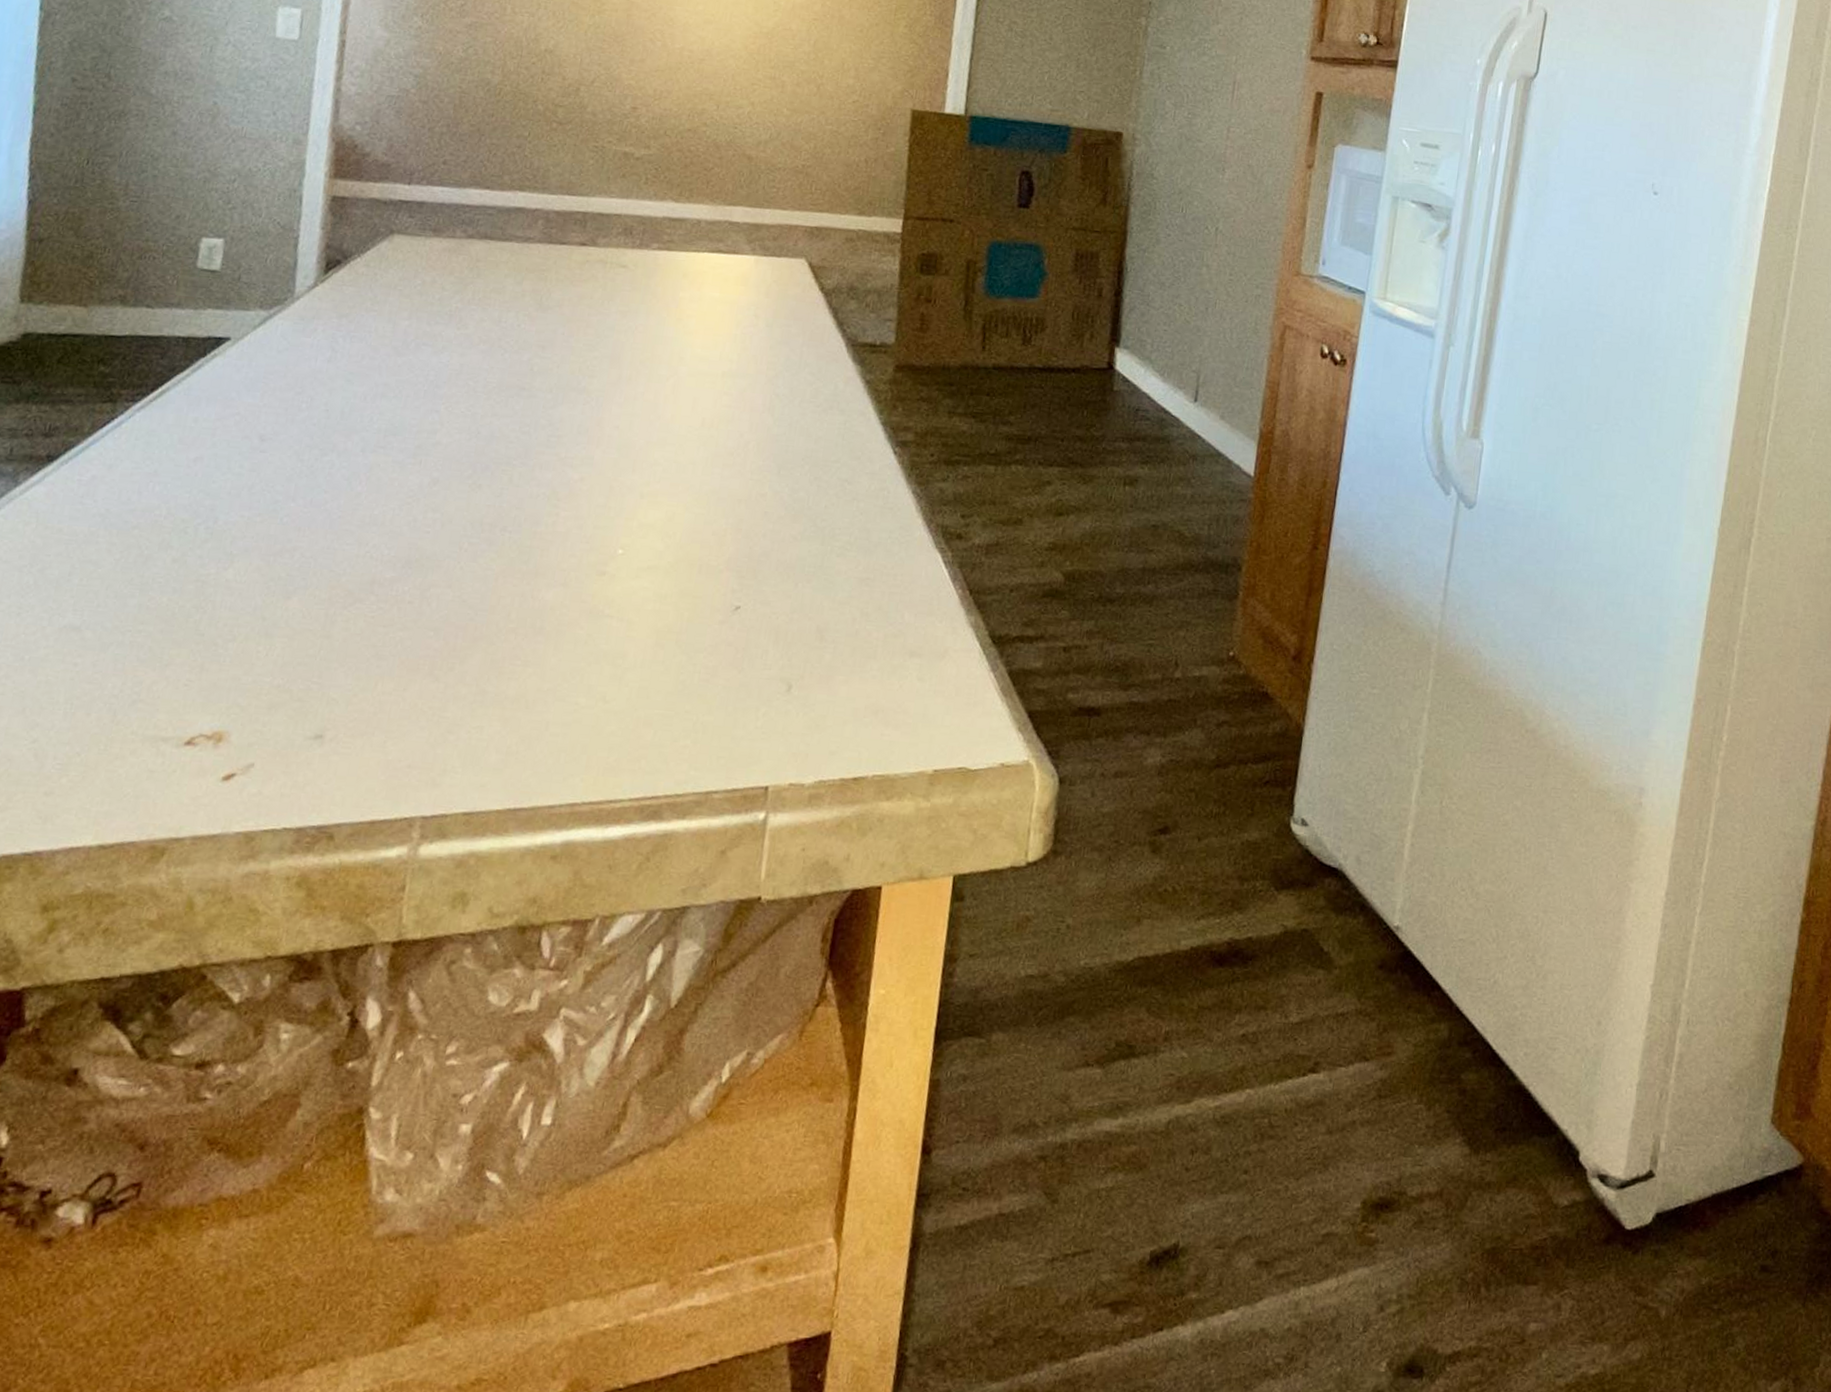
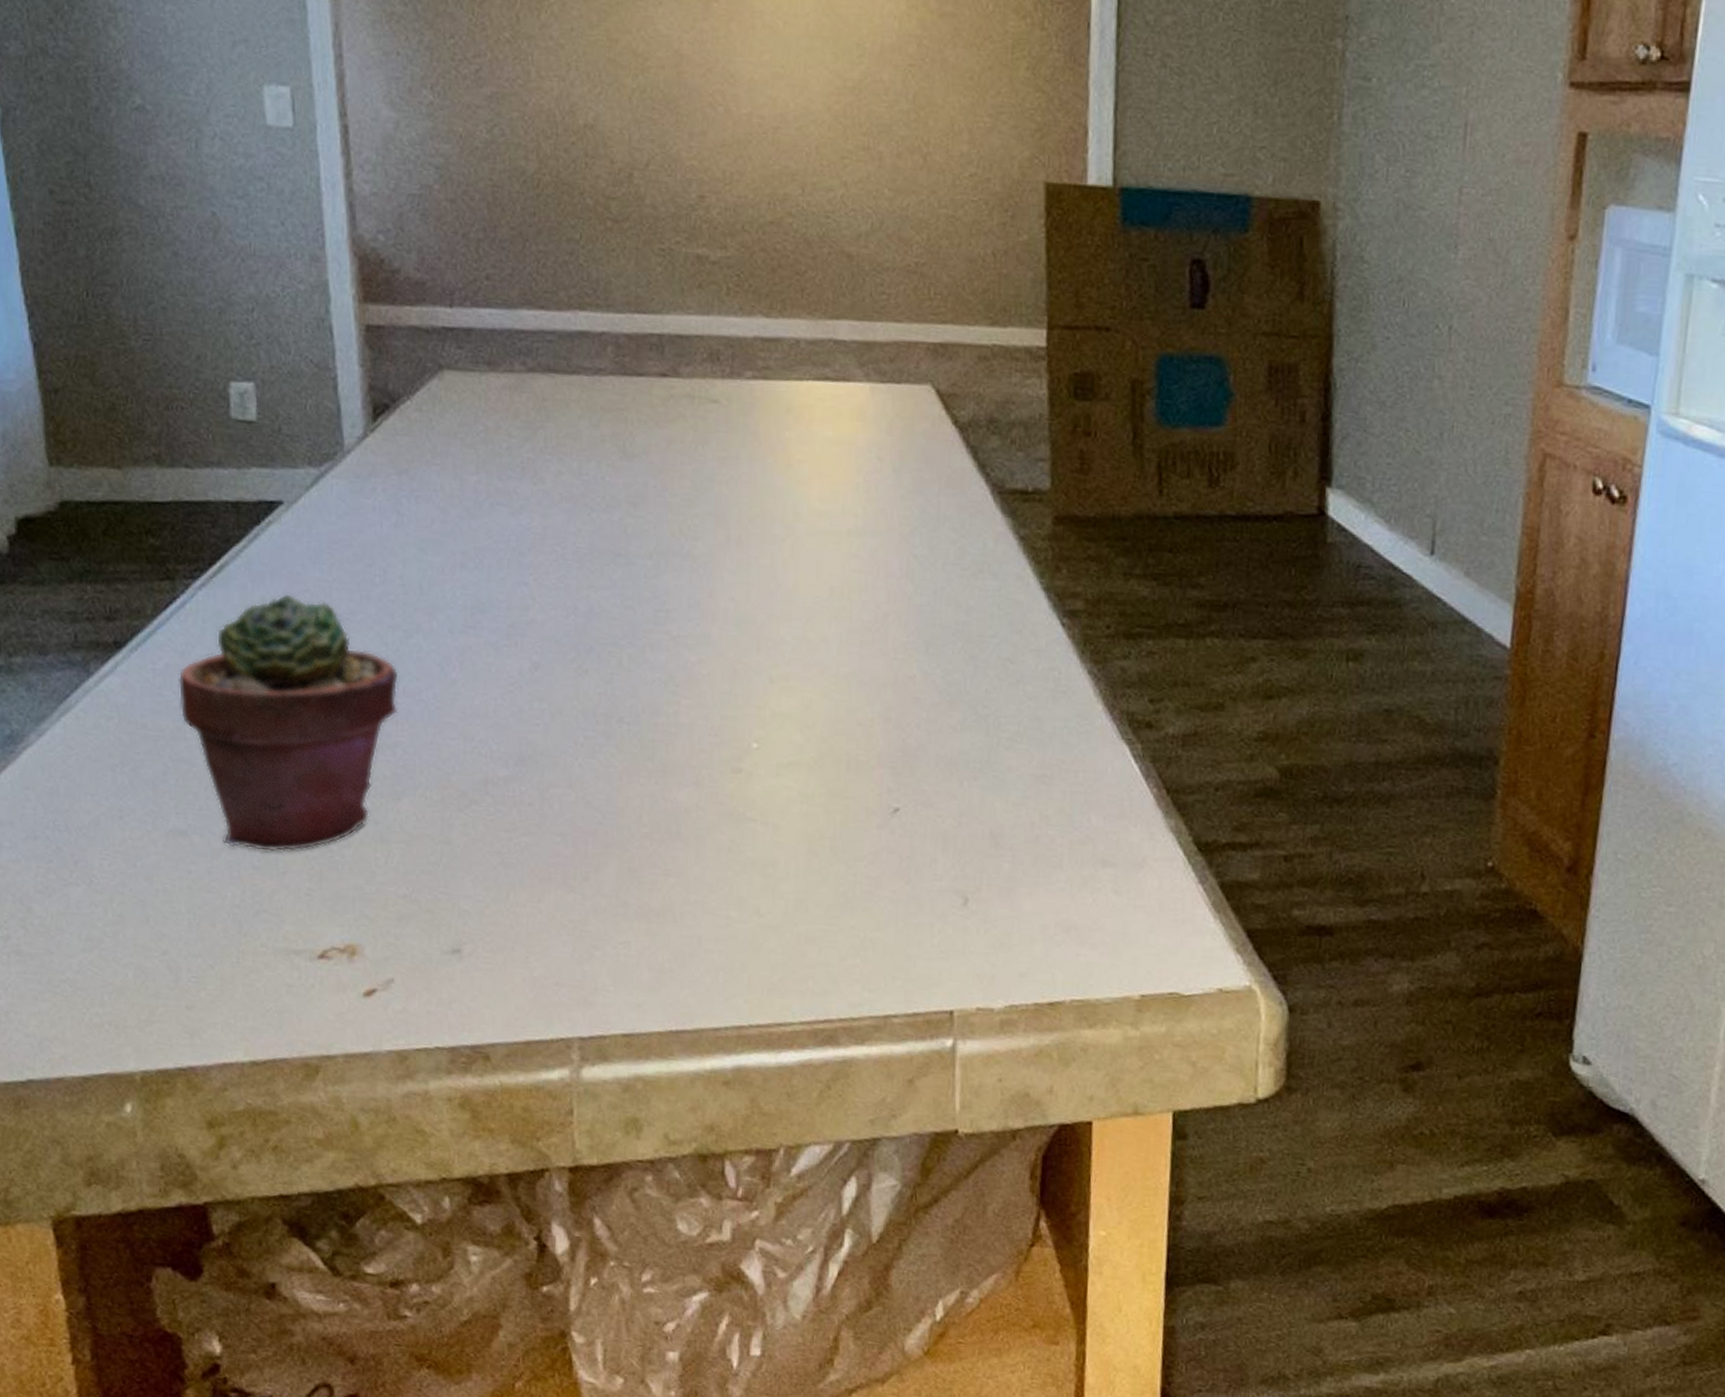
potted succulent: none [97,416,309,646] -> present [178,593,400,852]

